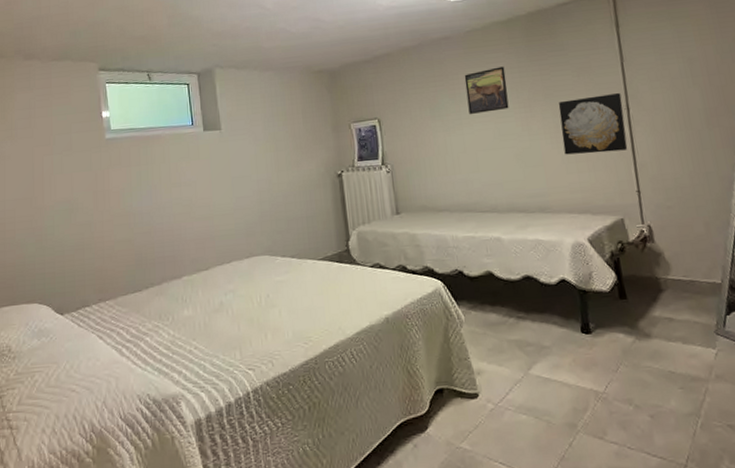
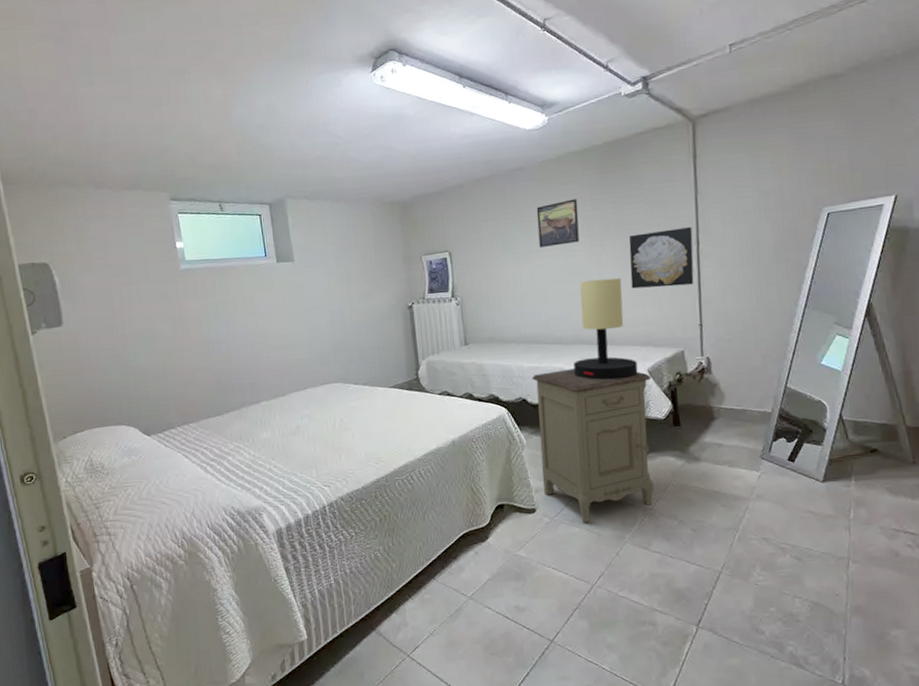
nightstand: none [467,238,605,409] -> present [532,369,654,522]
table lamp: none [510,143,578,251] -> present [573,277,638,381]

